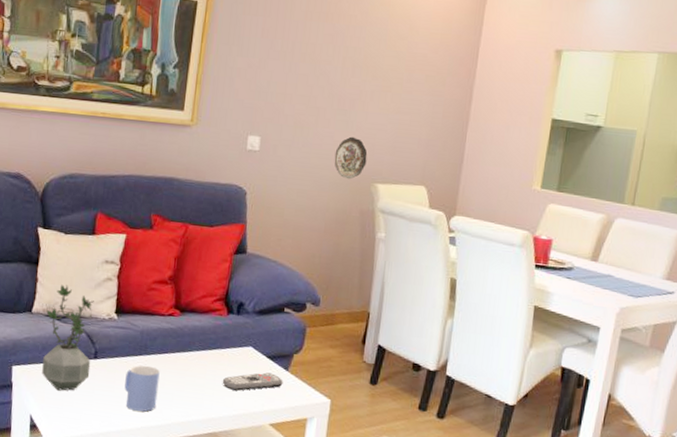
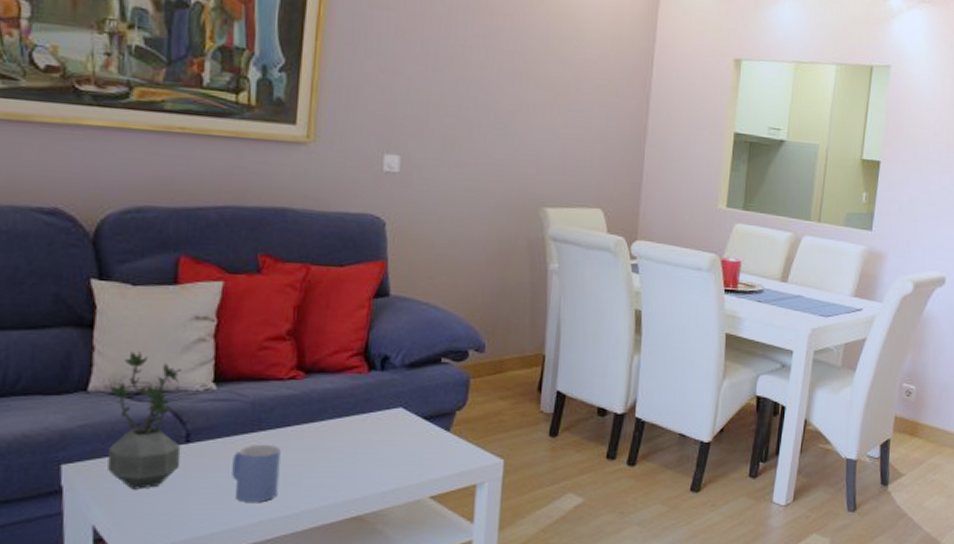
remote control: present [222,372,283,391] -> none [365,436,444,462]
decorative plate: present [334,136,368,180] -> none [494,154,533,204]

